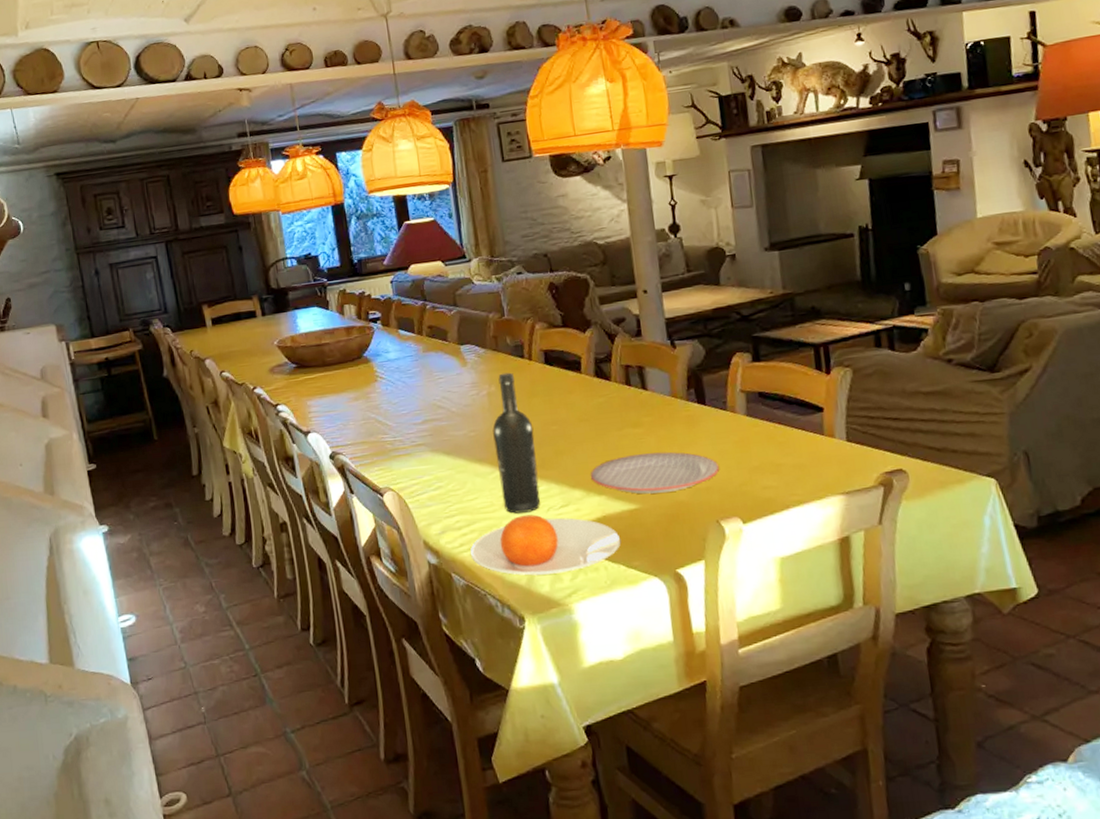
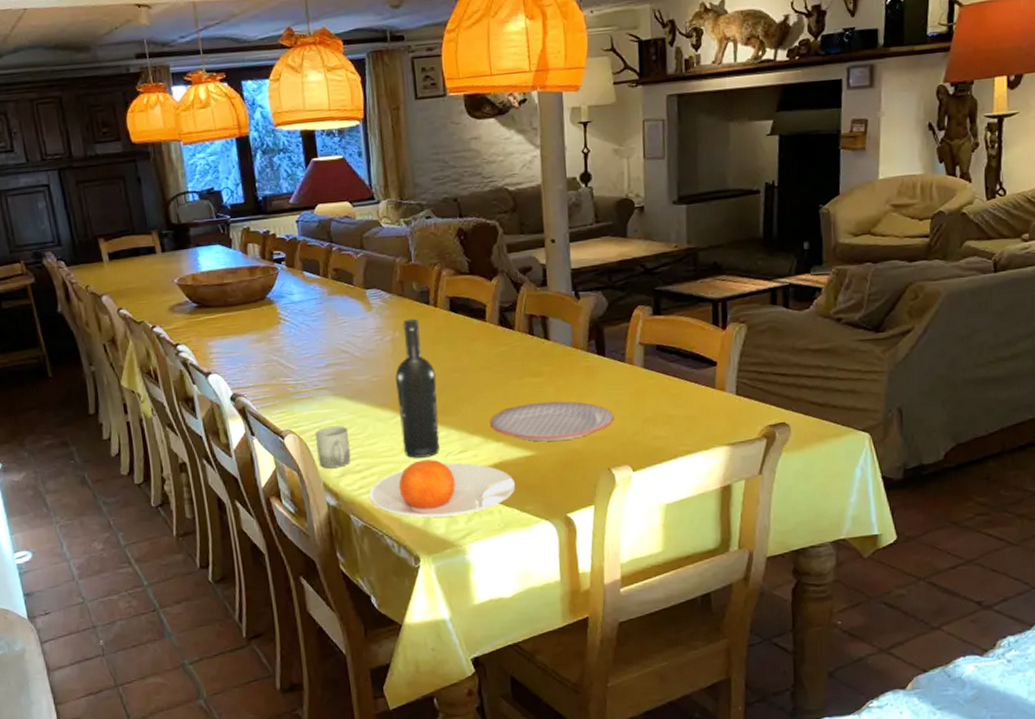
cup: none [414,482,451,526] -> present [315,426,351,469]

